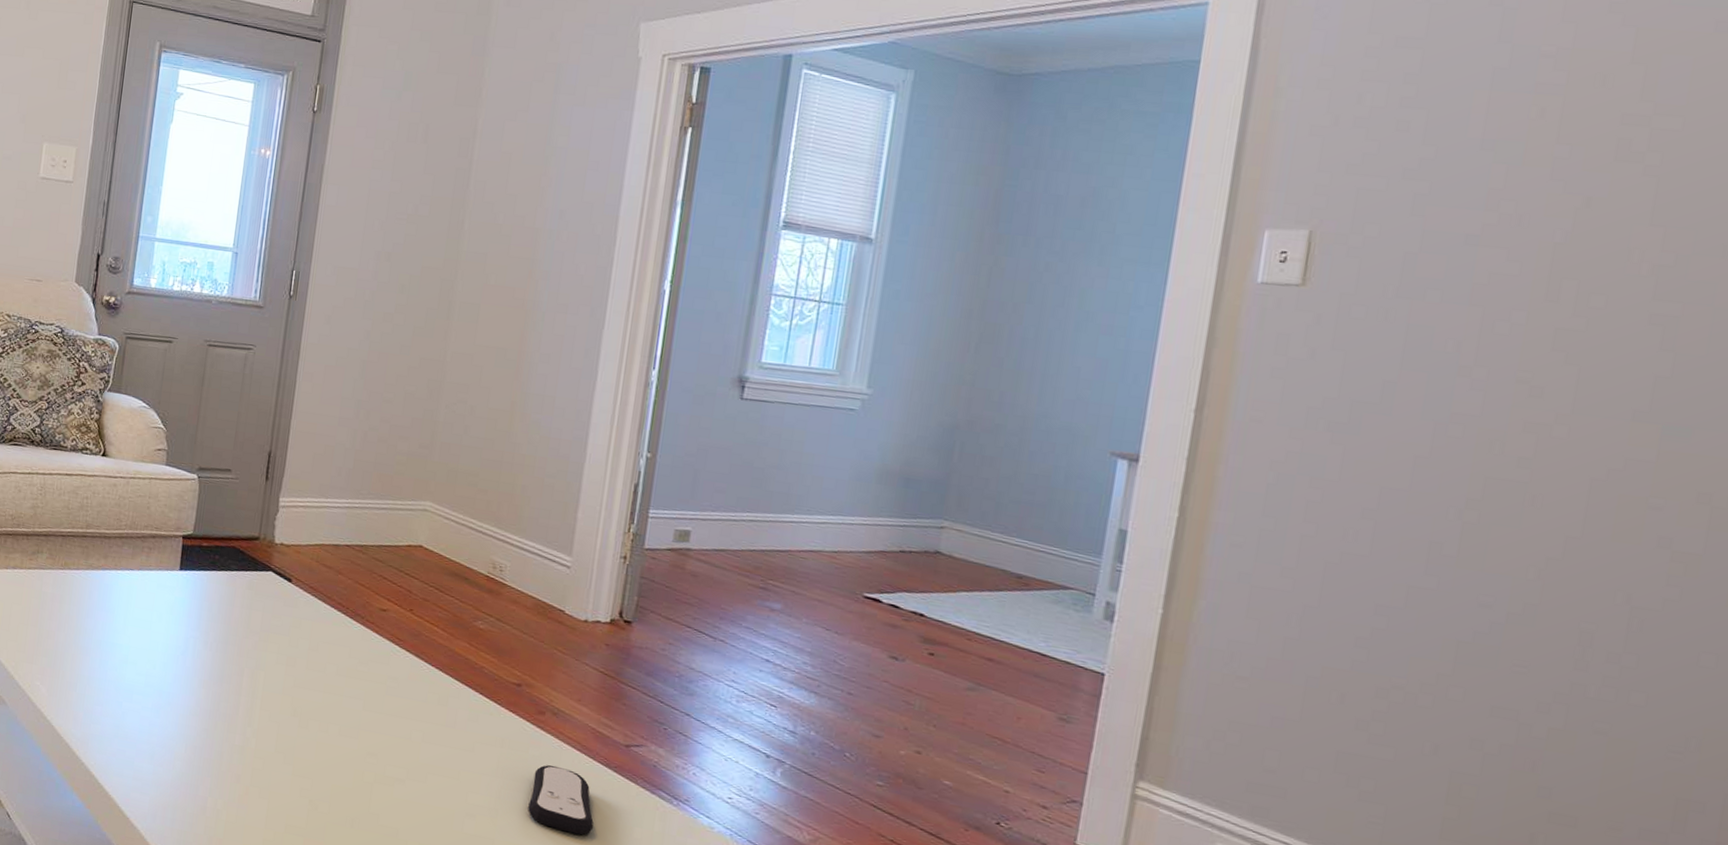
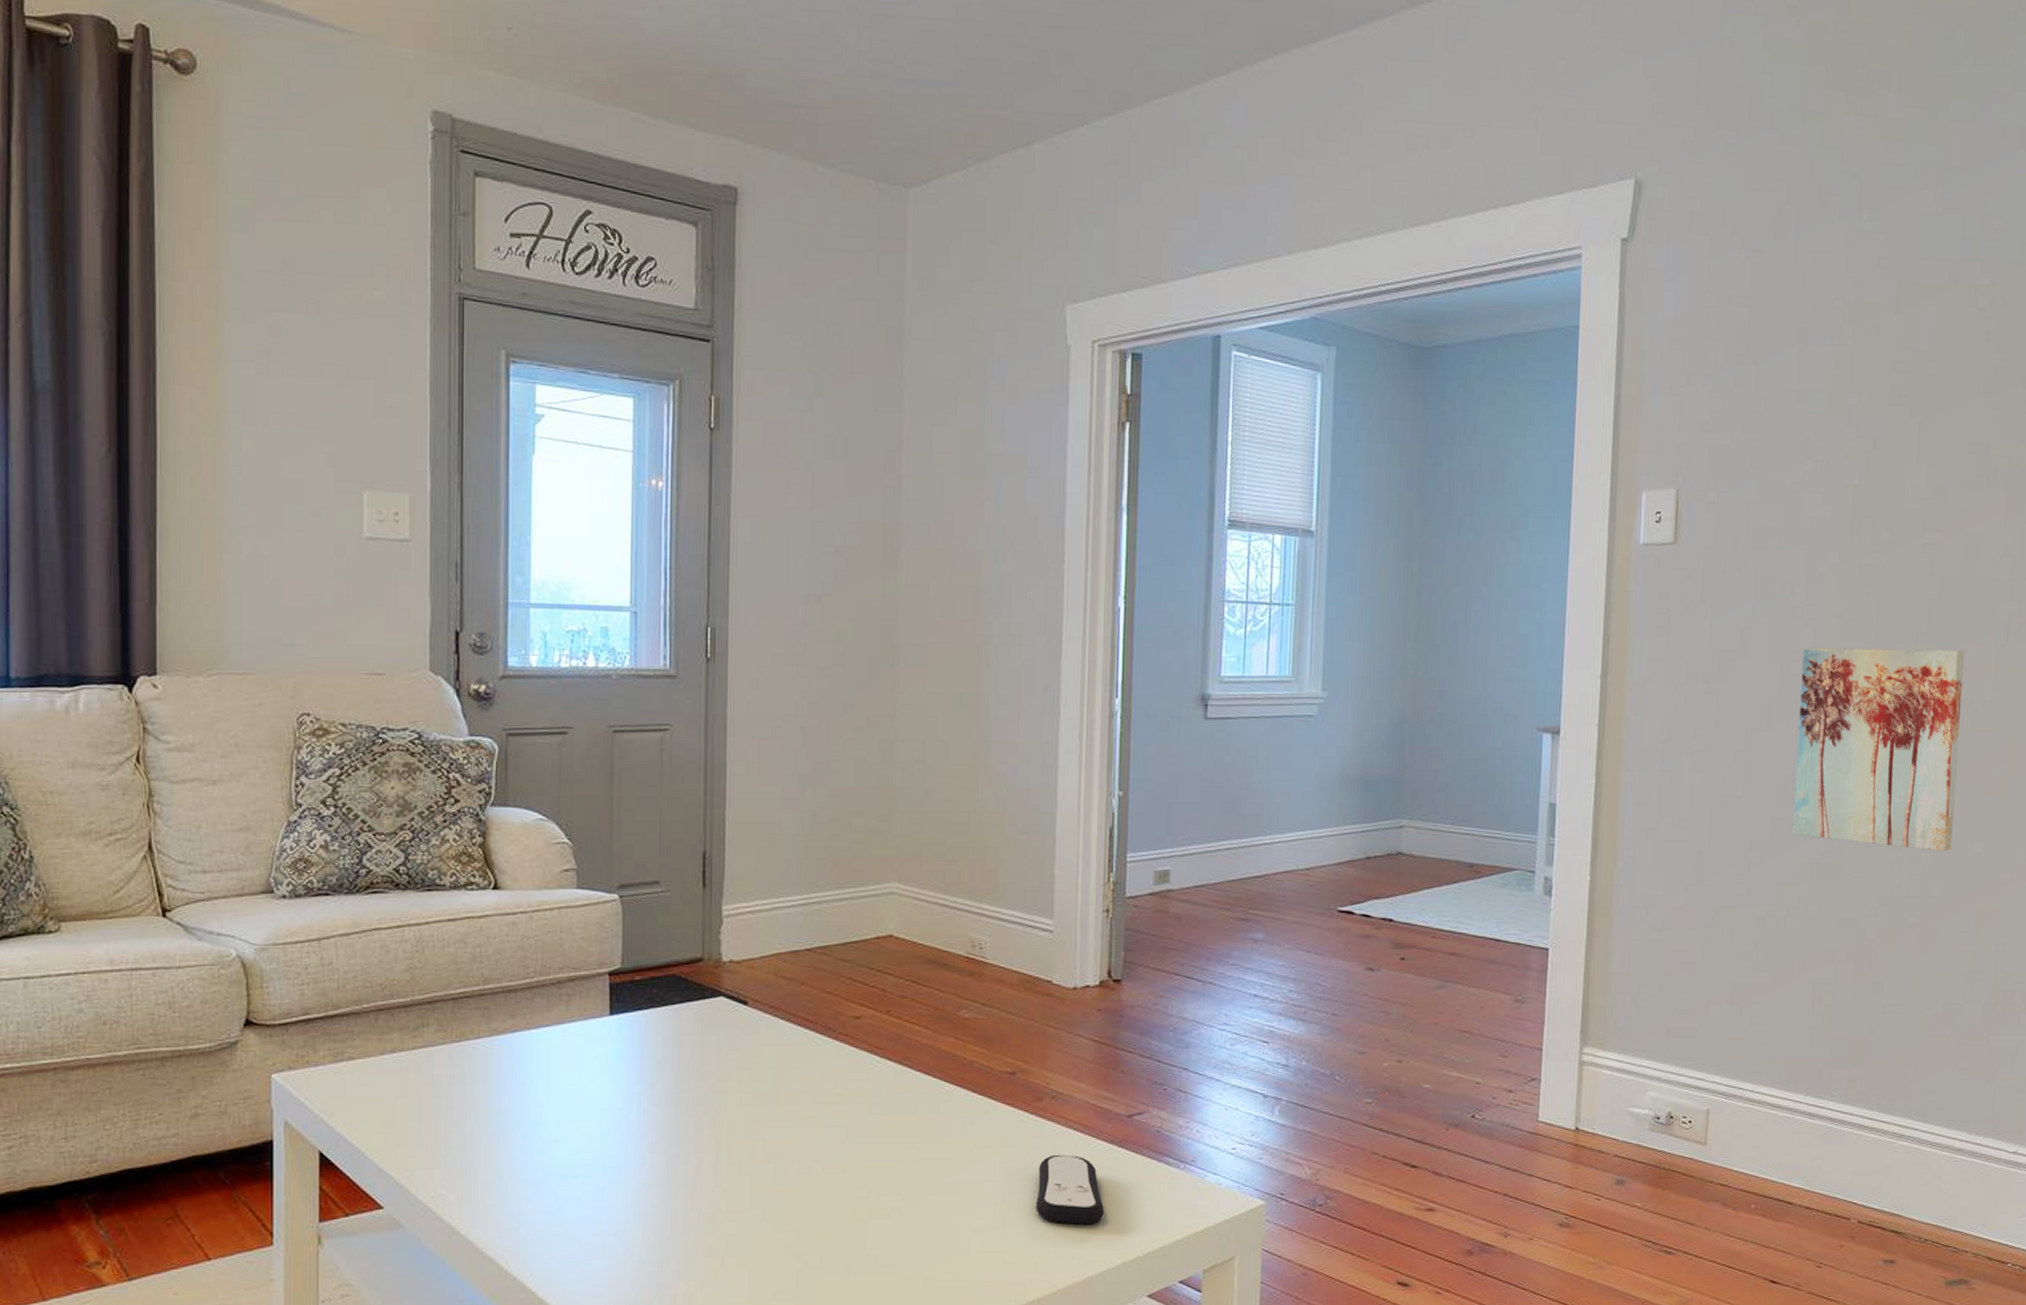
wall art: none [1435,409,1705,659] -> present [1793,647,1964,852]

